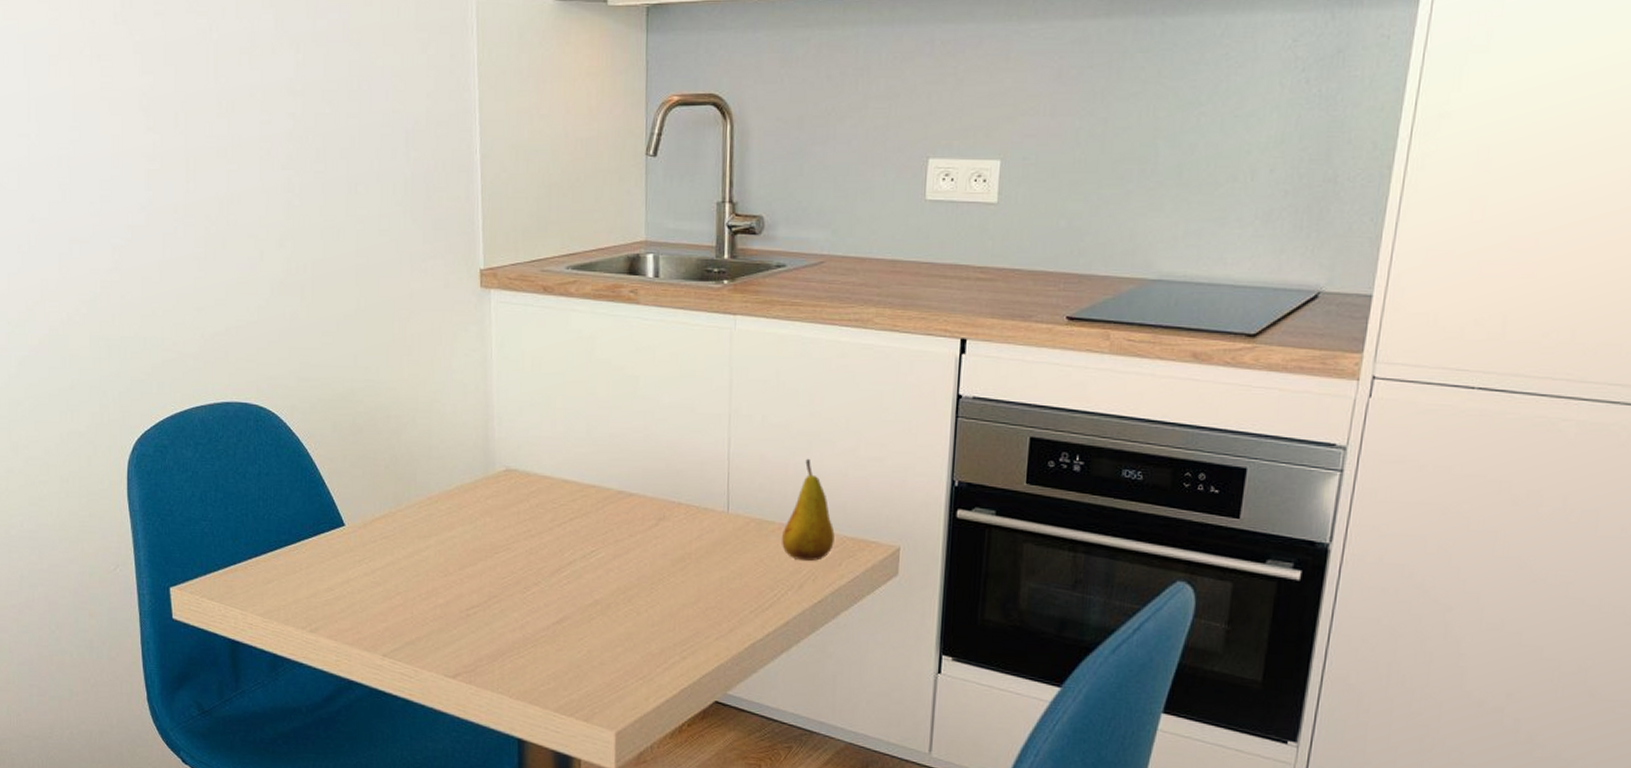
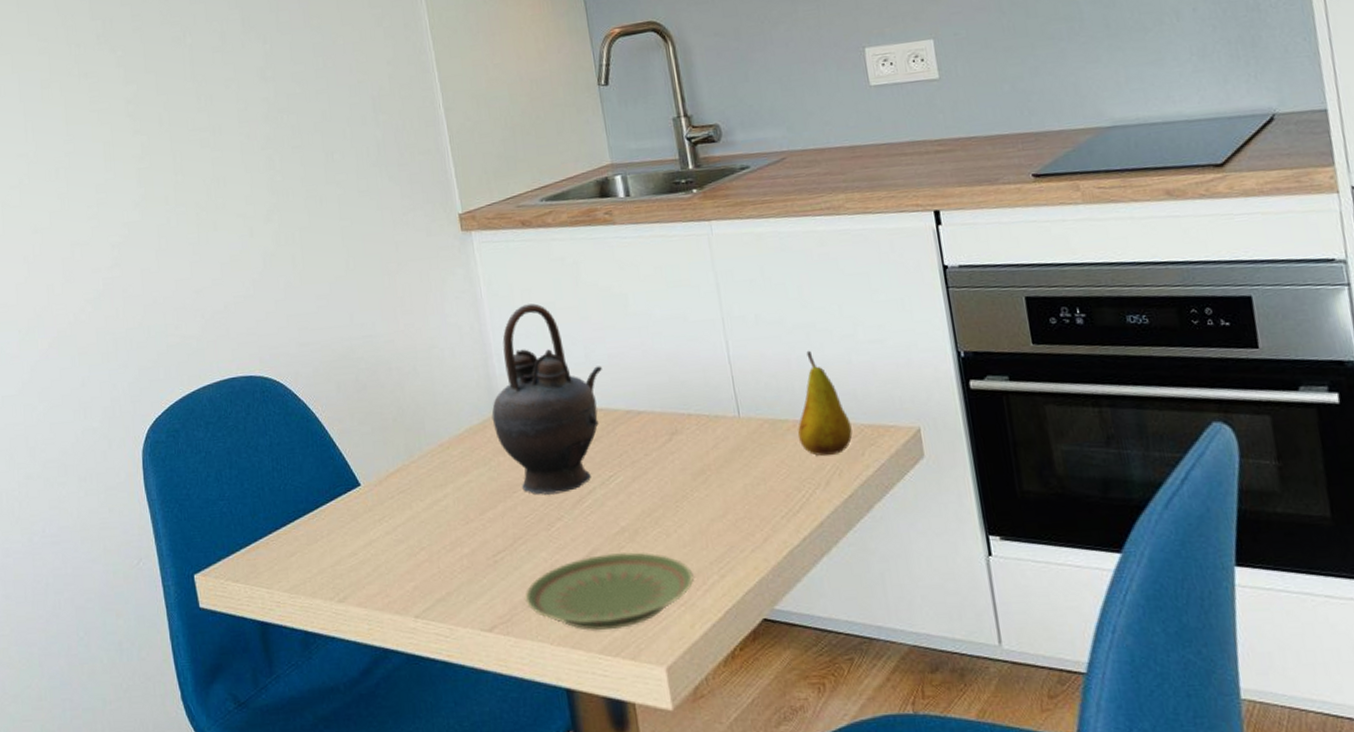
teapot: none [484,372,601,561] -> present [491,303,602,495]
plate: none [491,622,656,692] -> present [525,551,694,630]

